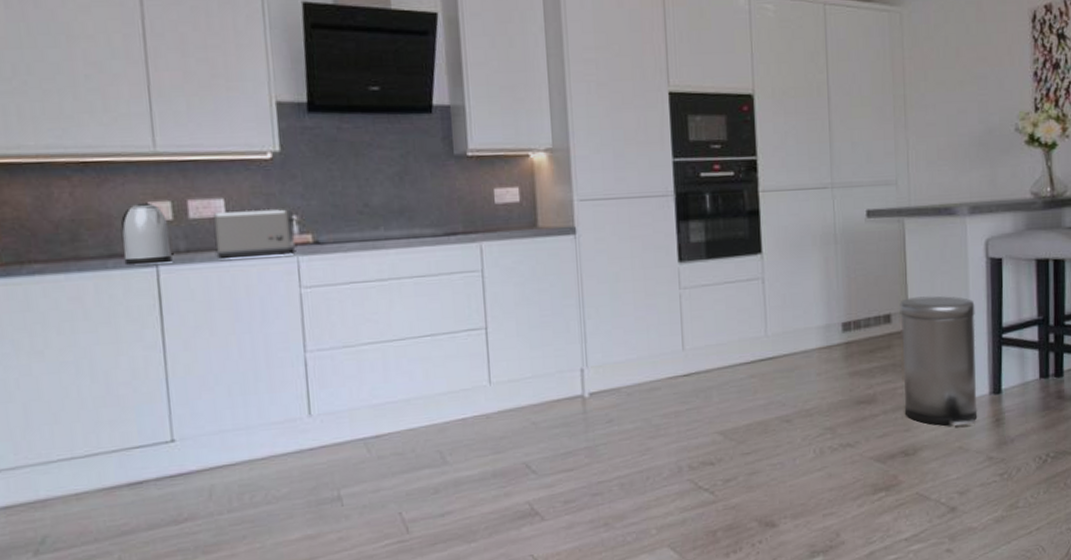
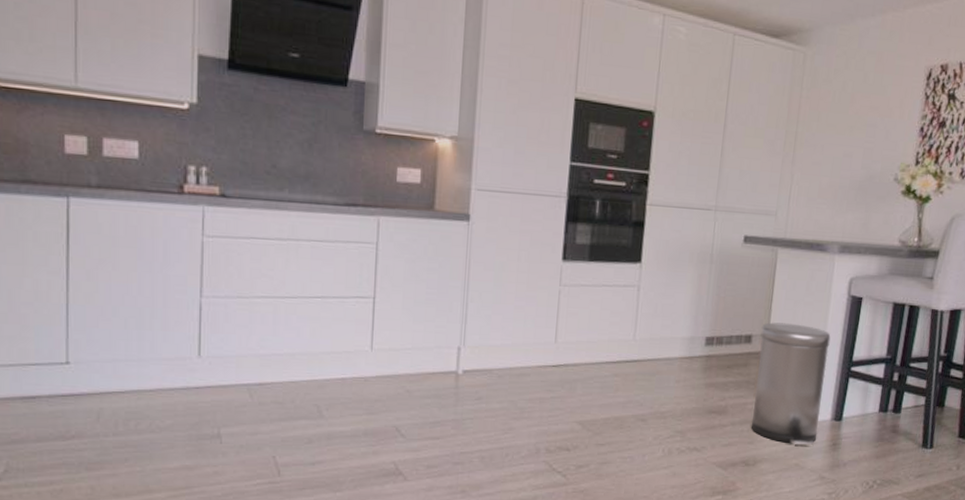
kettle: present [120,202,173,266] -> none [36,134,83,195]
toaster: present [212,208,297,260] -> none [126,154,206,203]

